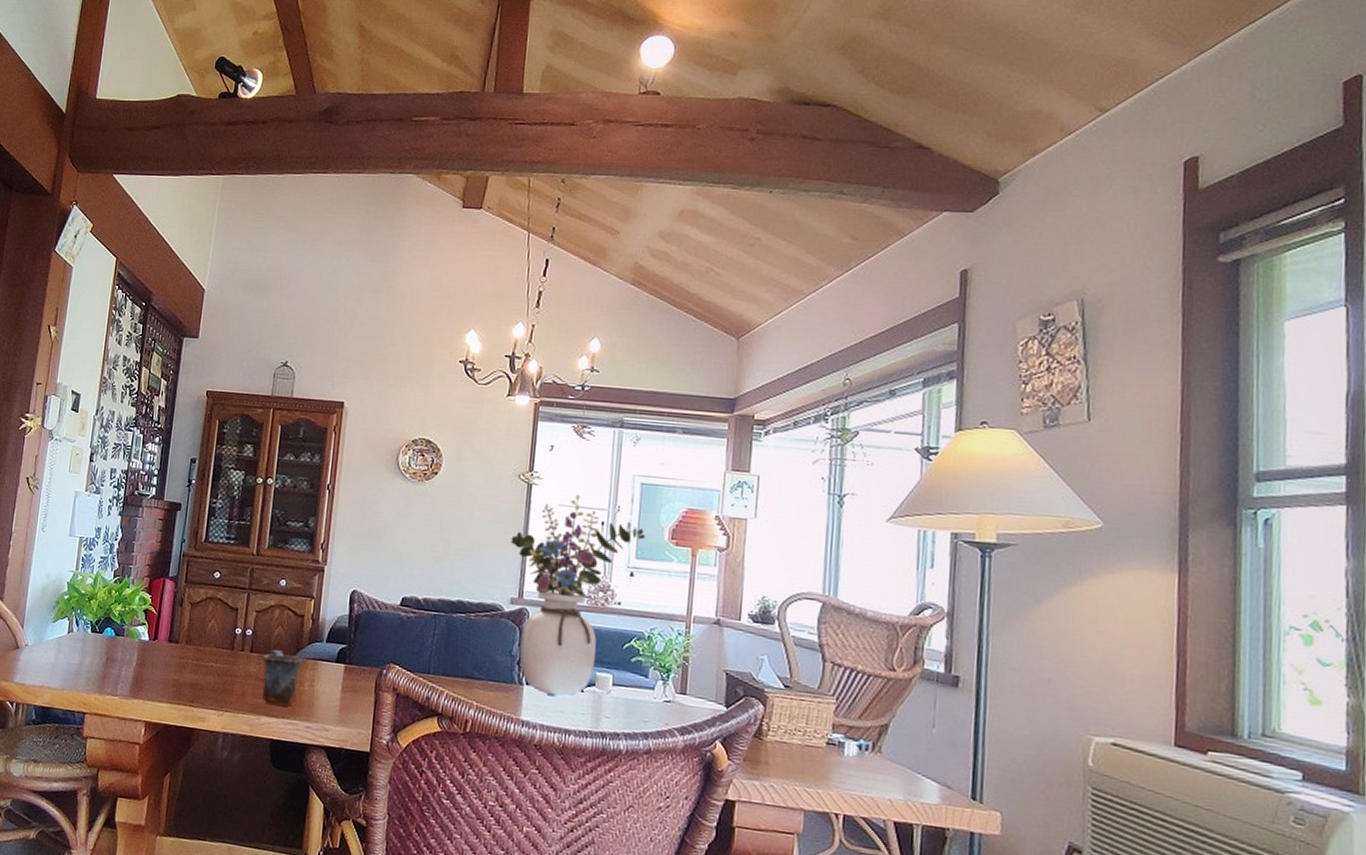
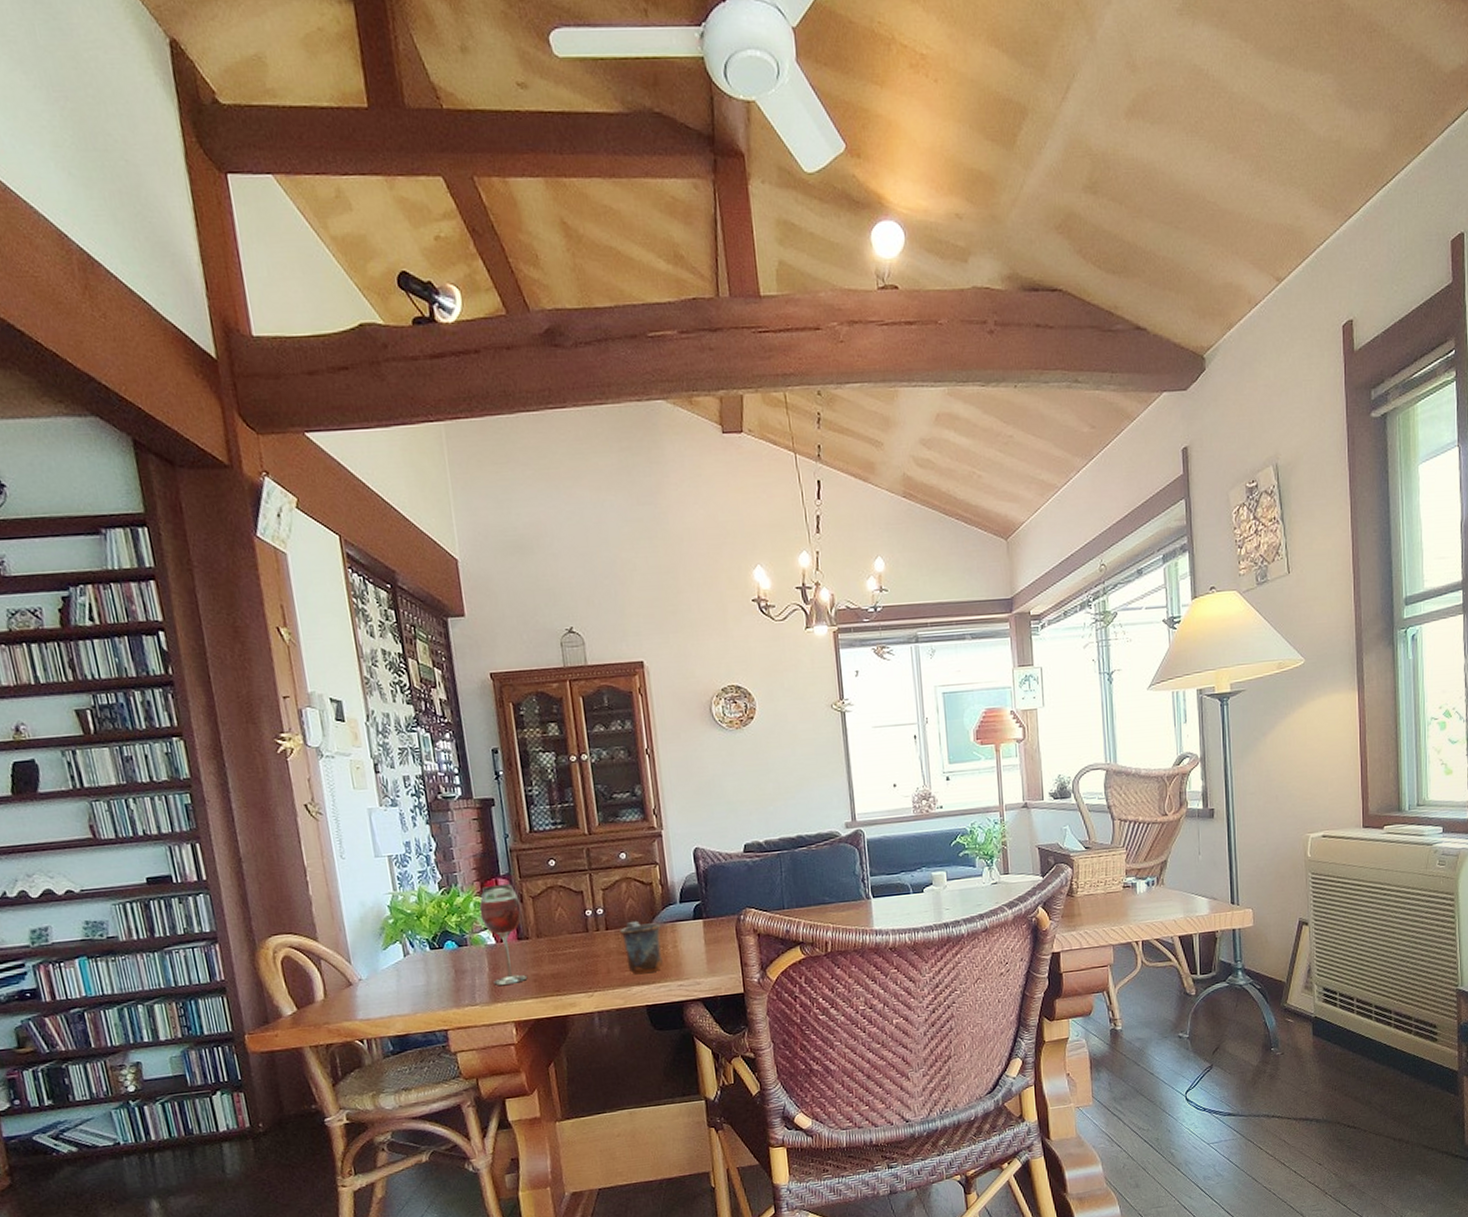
wineglass: none [137,584,180,684] -> present [479,883,528,985]
bouquet: present [511,494,645,697] -> none [835,713,954,902]

